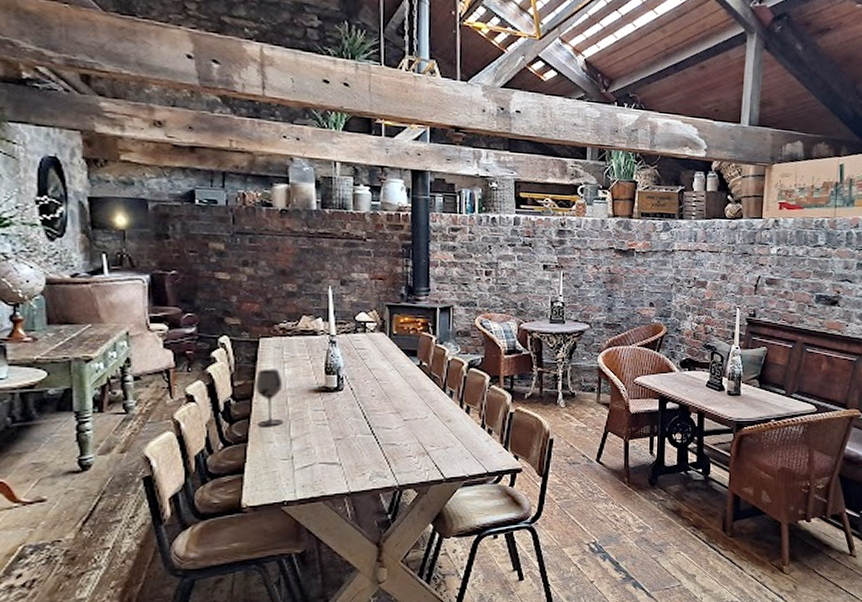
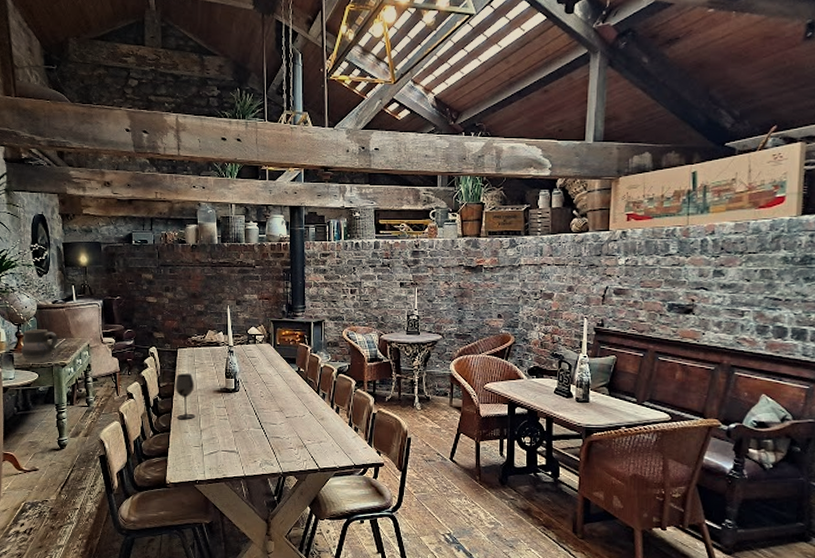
ceramic jug: none [19,311,80,358] -> present [21,329,58,364]

